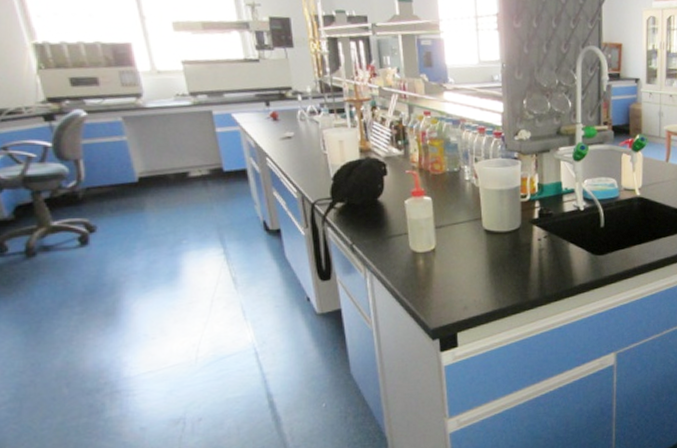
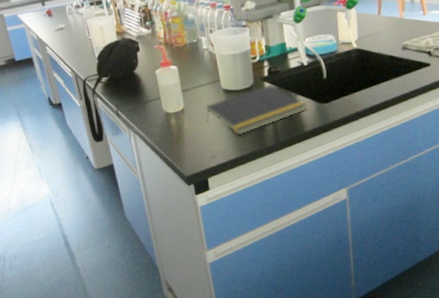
notepad: none [462,228,579,285] -> present [207,83,307,135]

